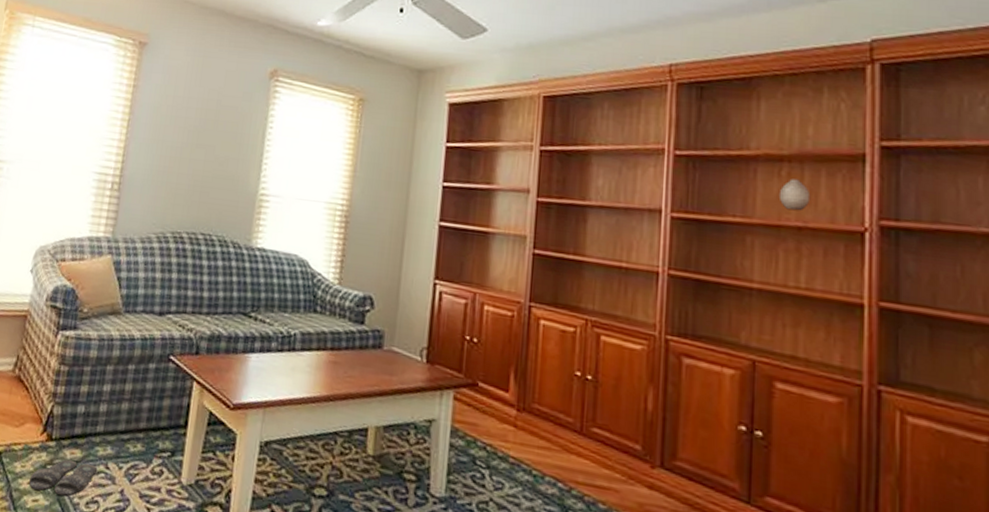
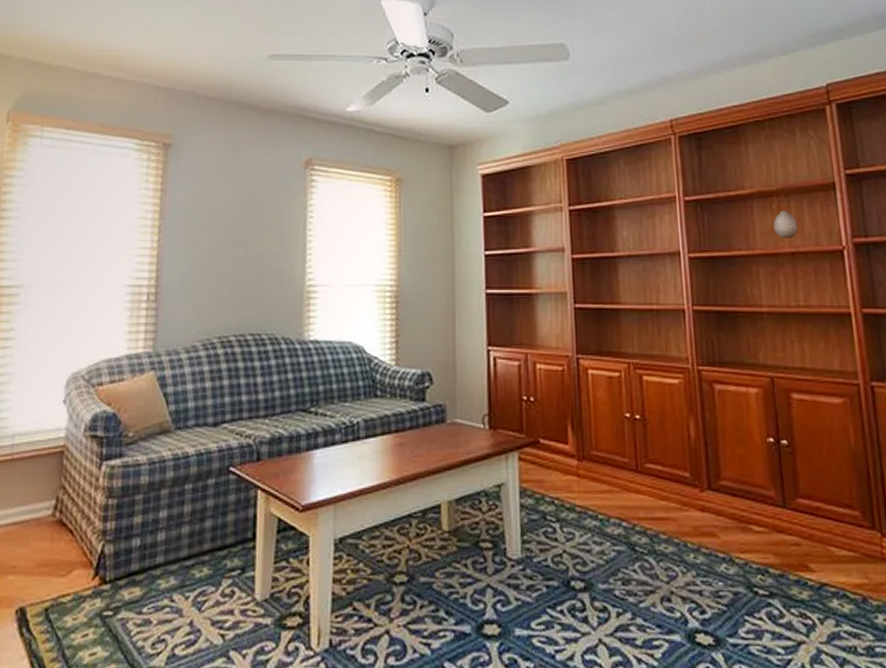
slippers: present [29,459,97,497] -> none [84,600,160,643]

